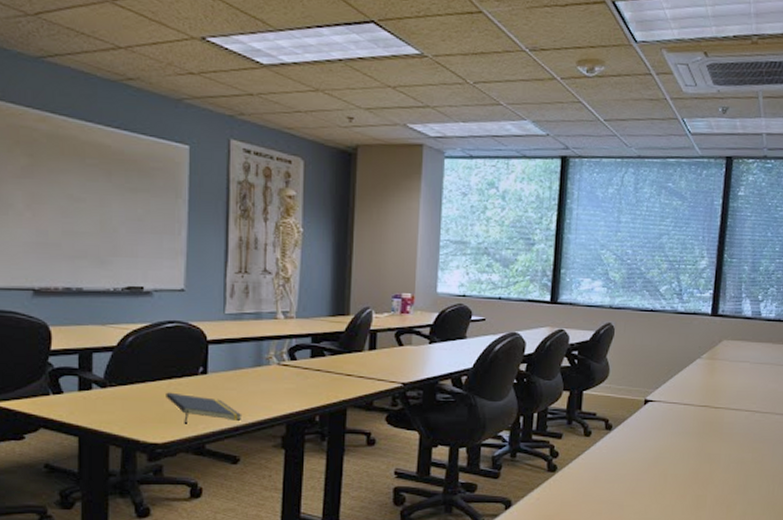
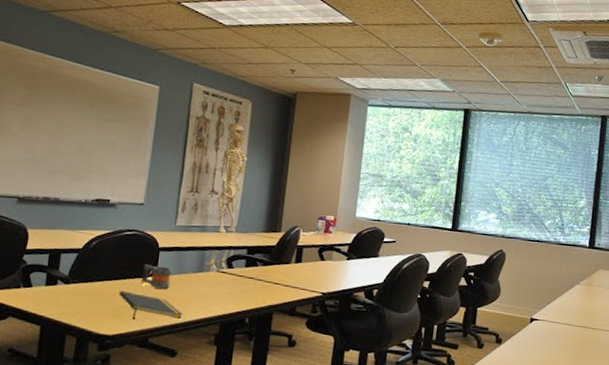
mug: none [190,361,226,387] -> present [141,264,173,289]

